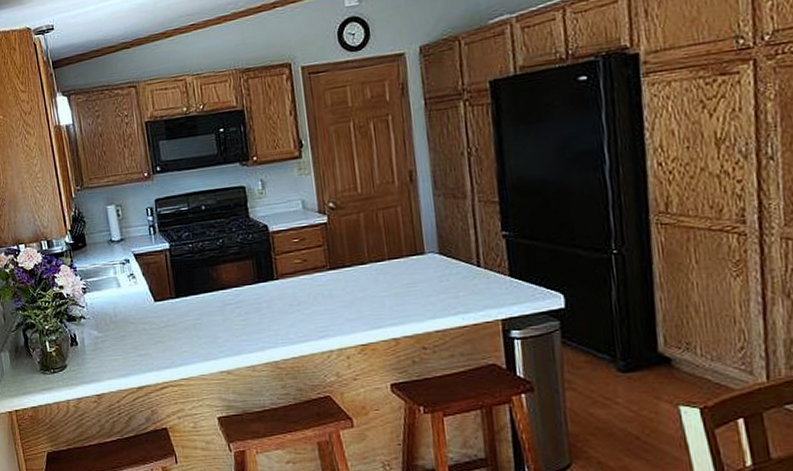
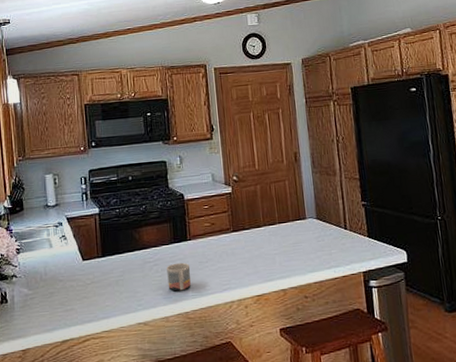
mug: none [250,305,280,338] -> present [166,262,191,292]

